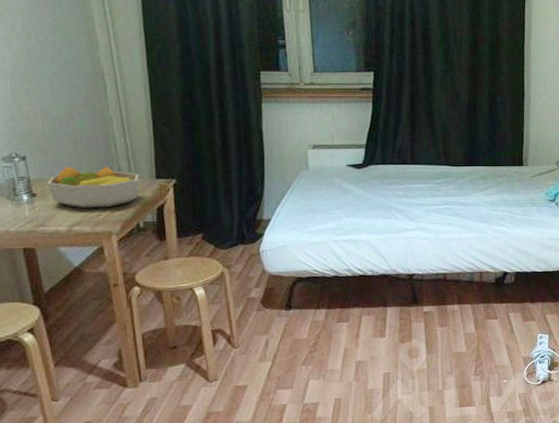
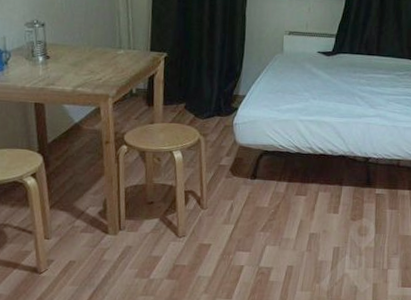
fruit bowl: present [47,167,140,209] -> none [60,35,136,73]

